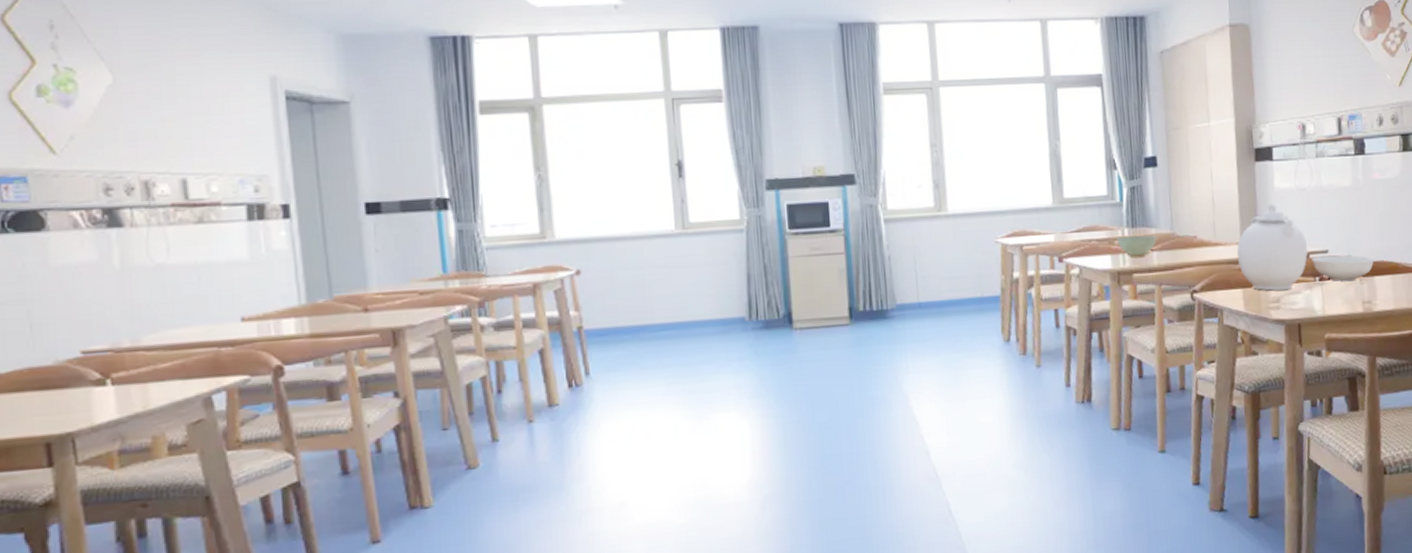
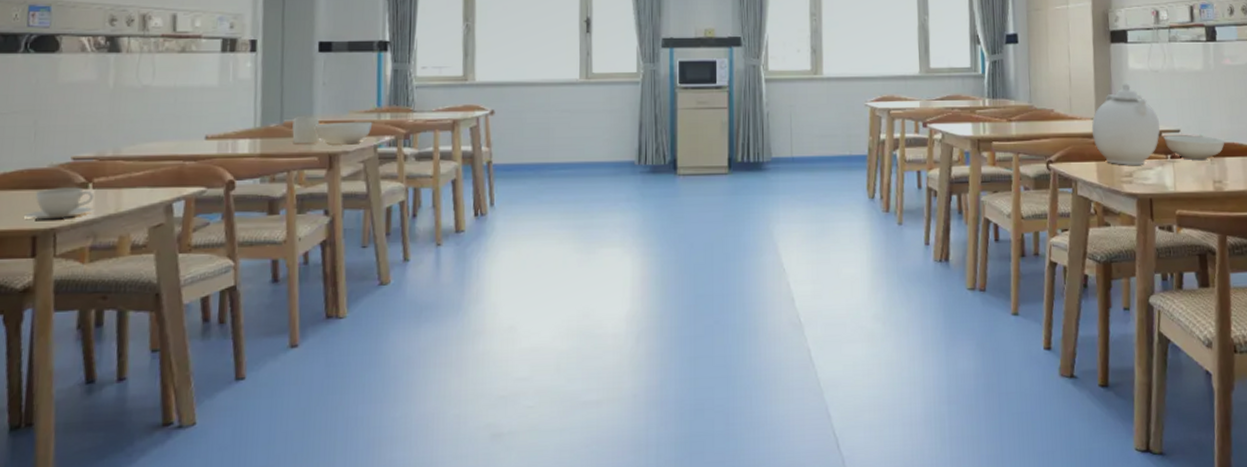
teacup: none [32,384,116,425] -> present [24,187,94,220]
mug: none [344,288,379,322] -> present [292,116,320,146]
bowl: none [371,290,440,320] -> present [314,121,373,145]
bowl: present [1116,235,1157,259] -> none [977,106,1016,128]

